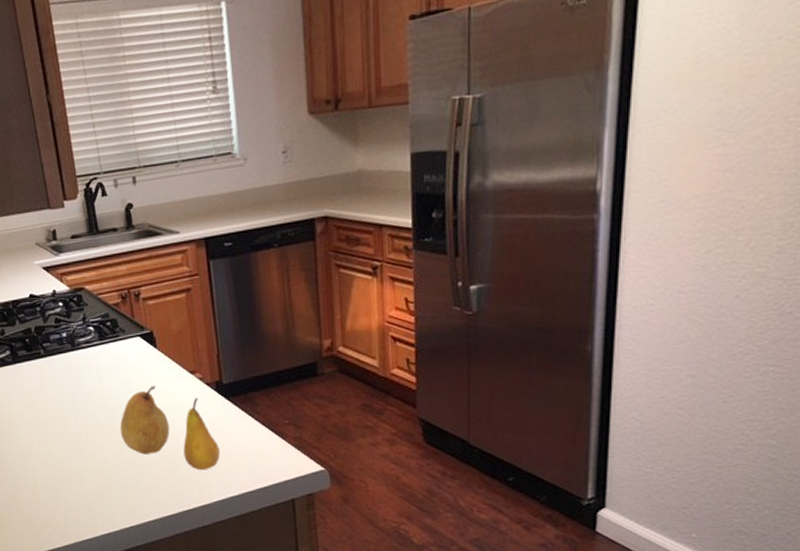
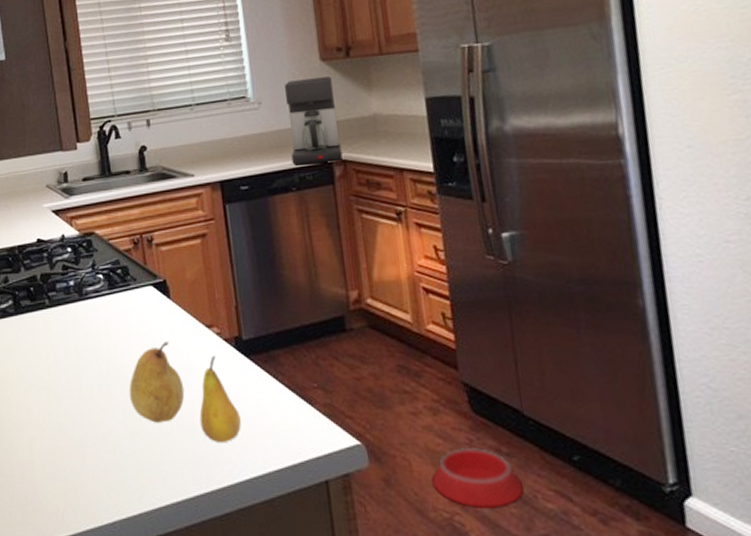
coffee maker: none [271,131,325,222] -> present [285,76,343,165]
pet bowl: none [383,471,463,519] -> present [432,446,525,508]

